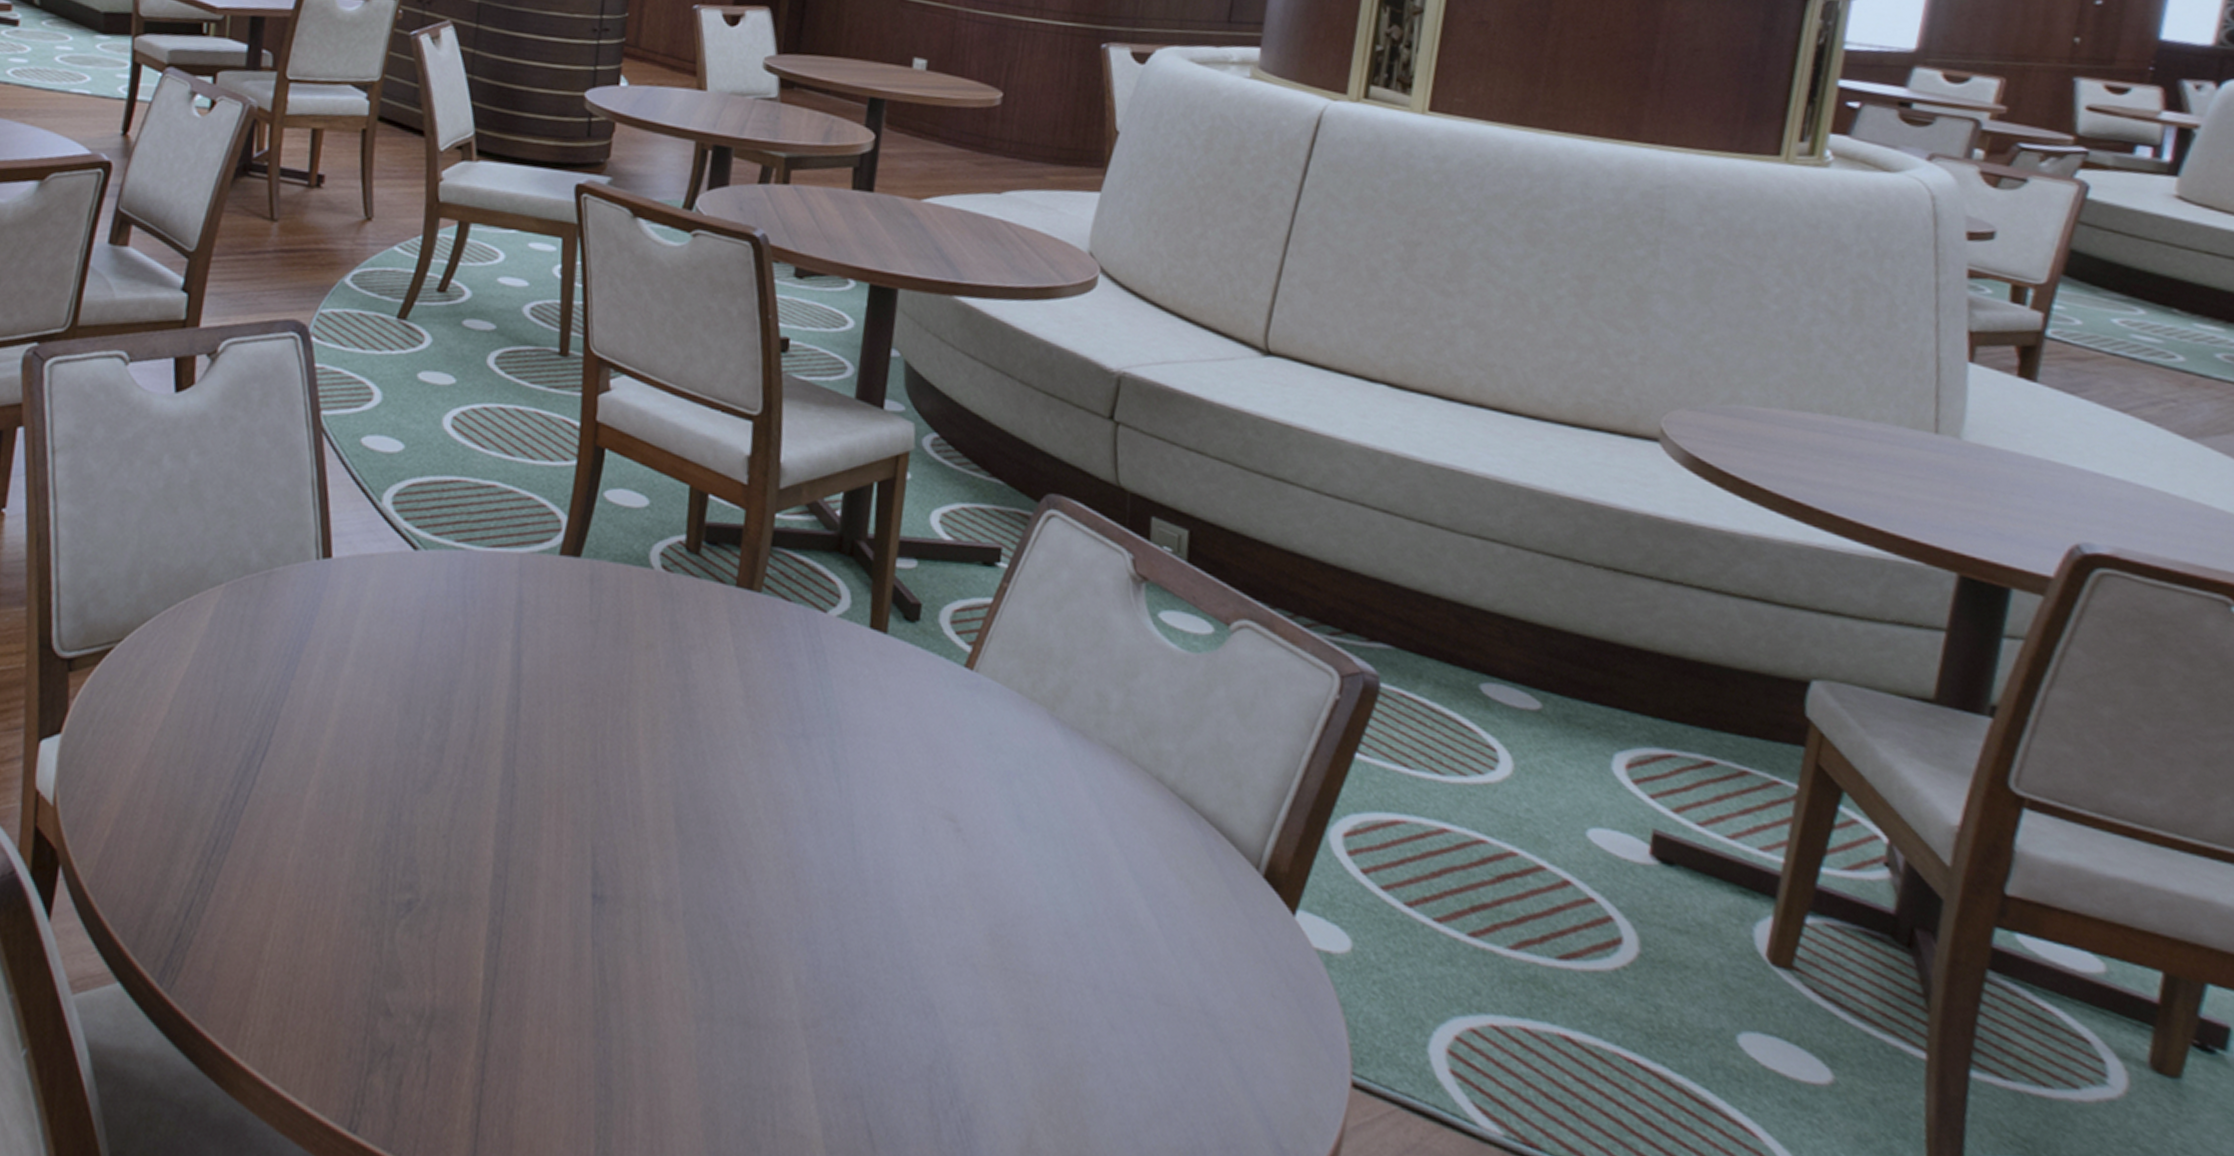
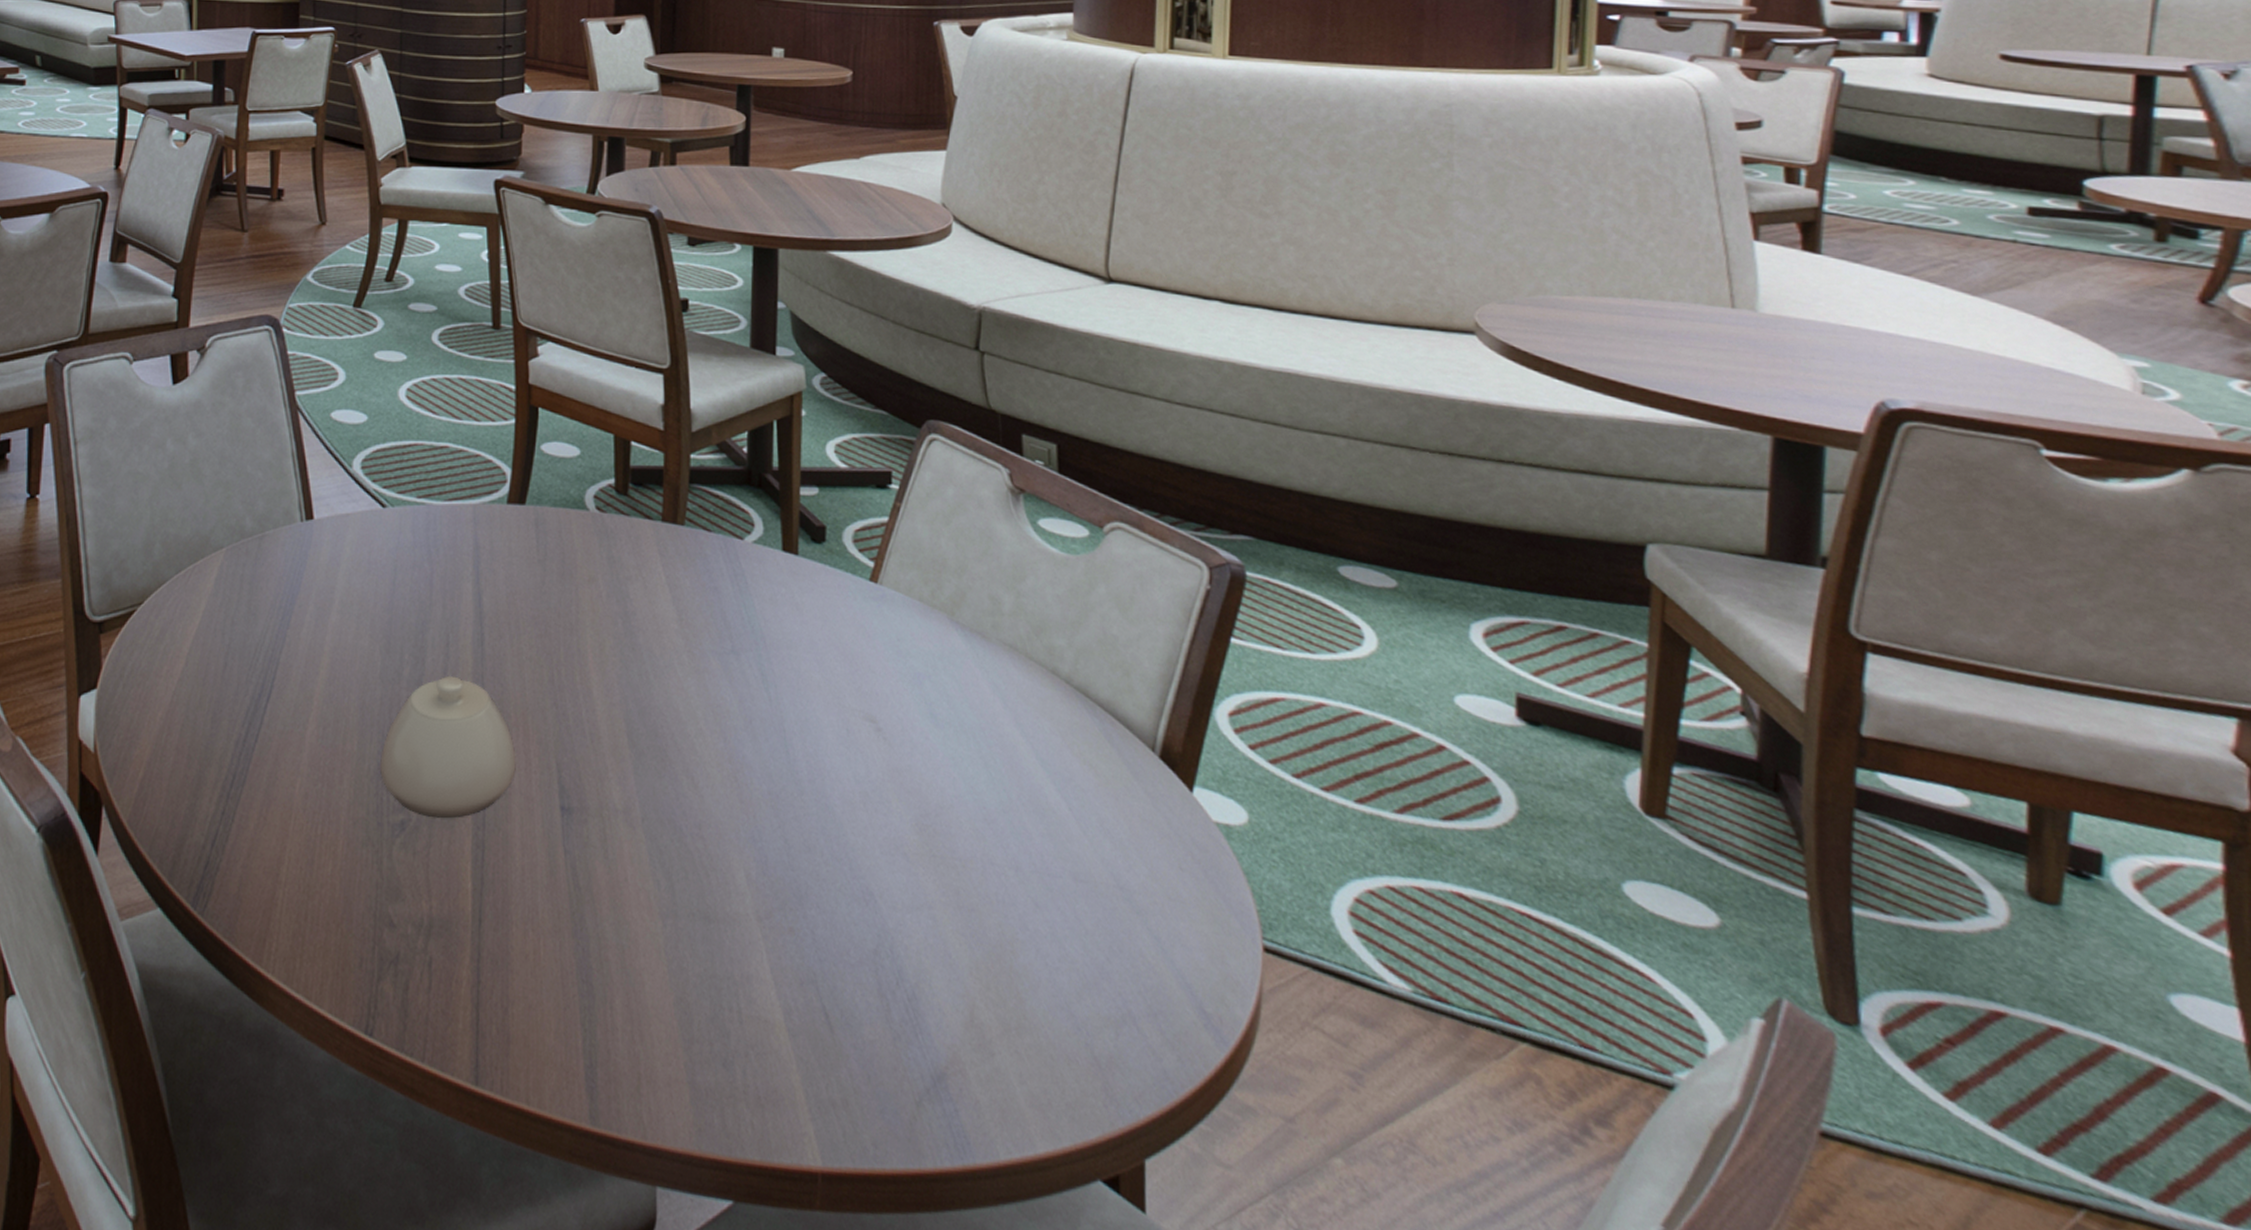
sugar bowl: none [387,744,546,900] -> present [379,676,516,818]

